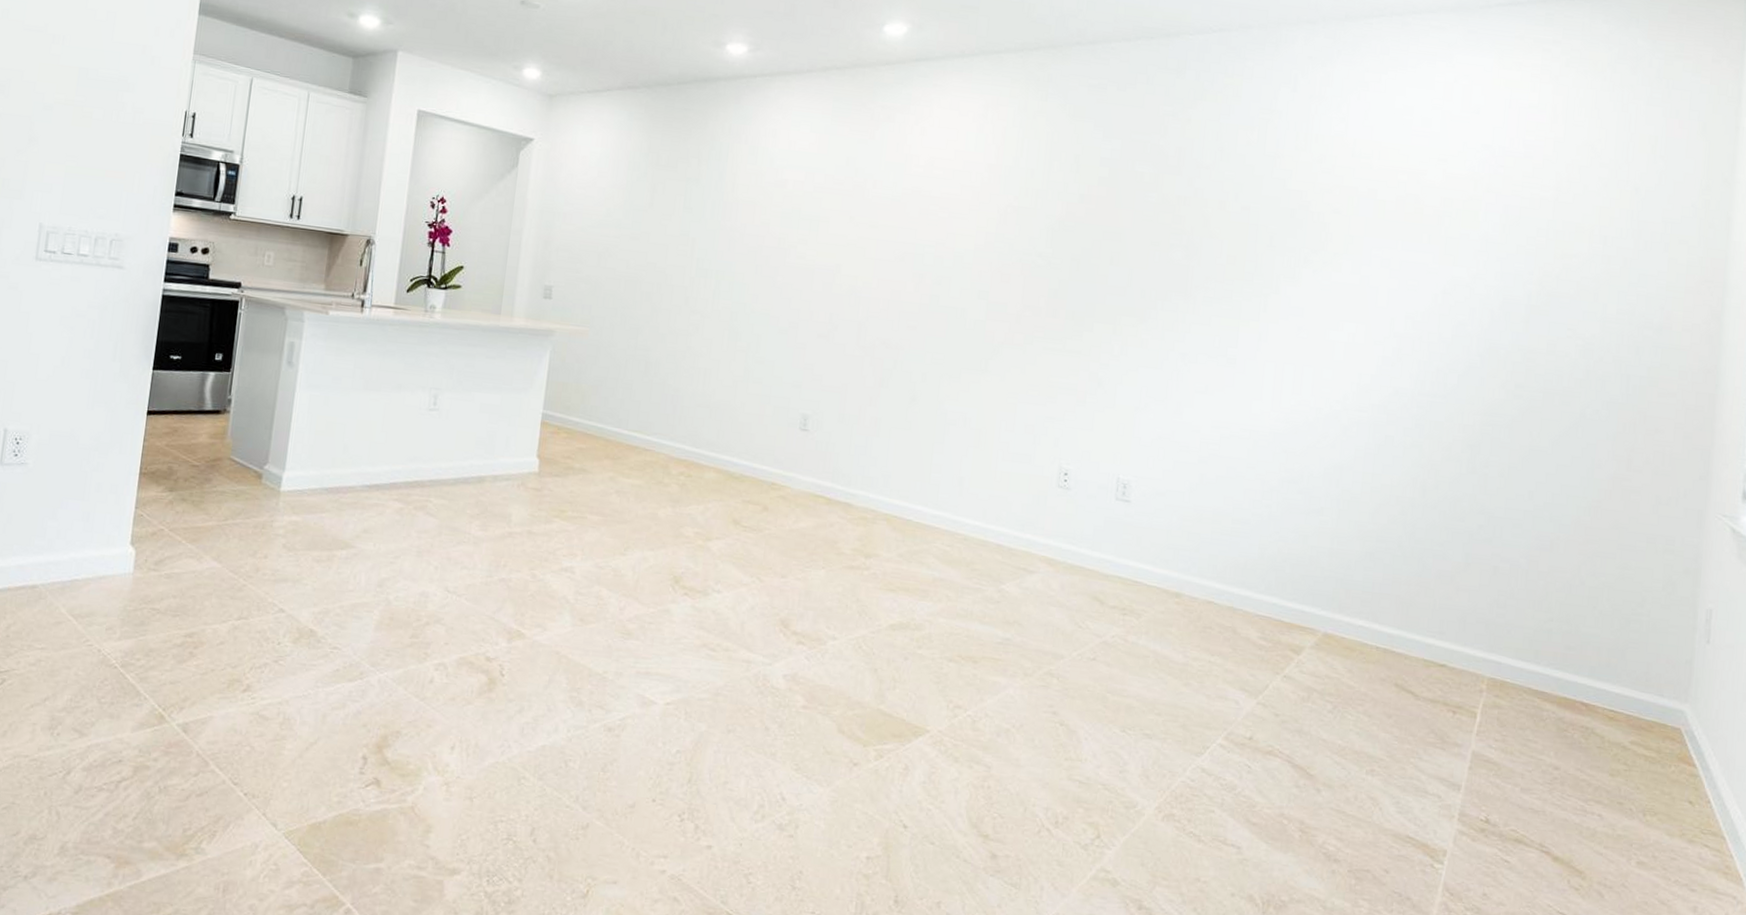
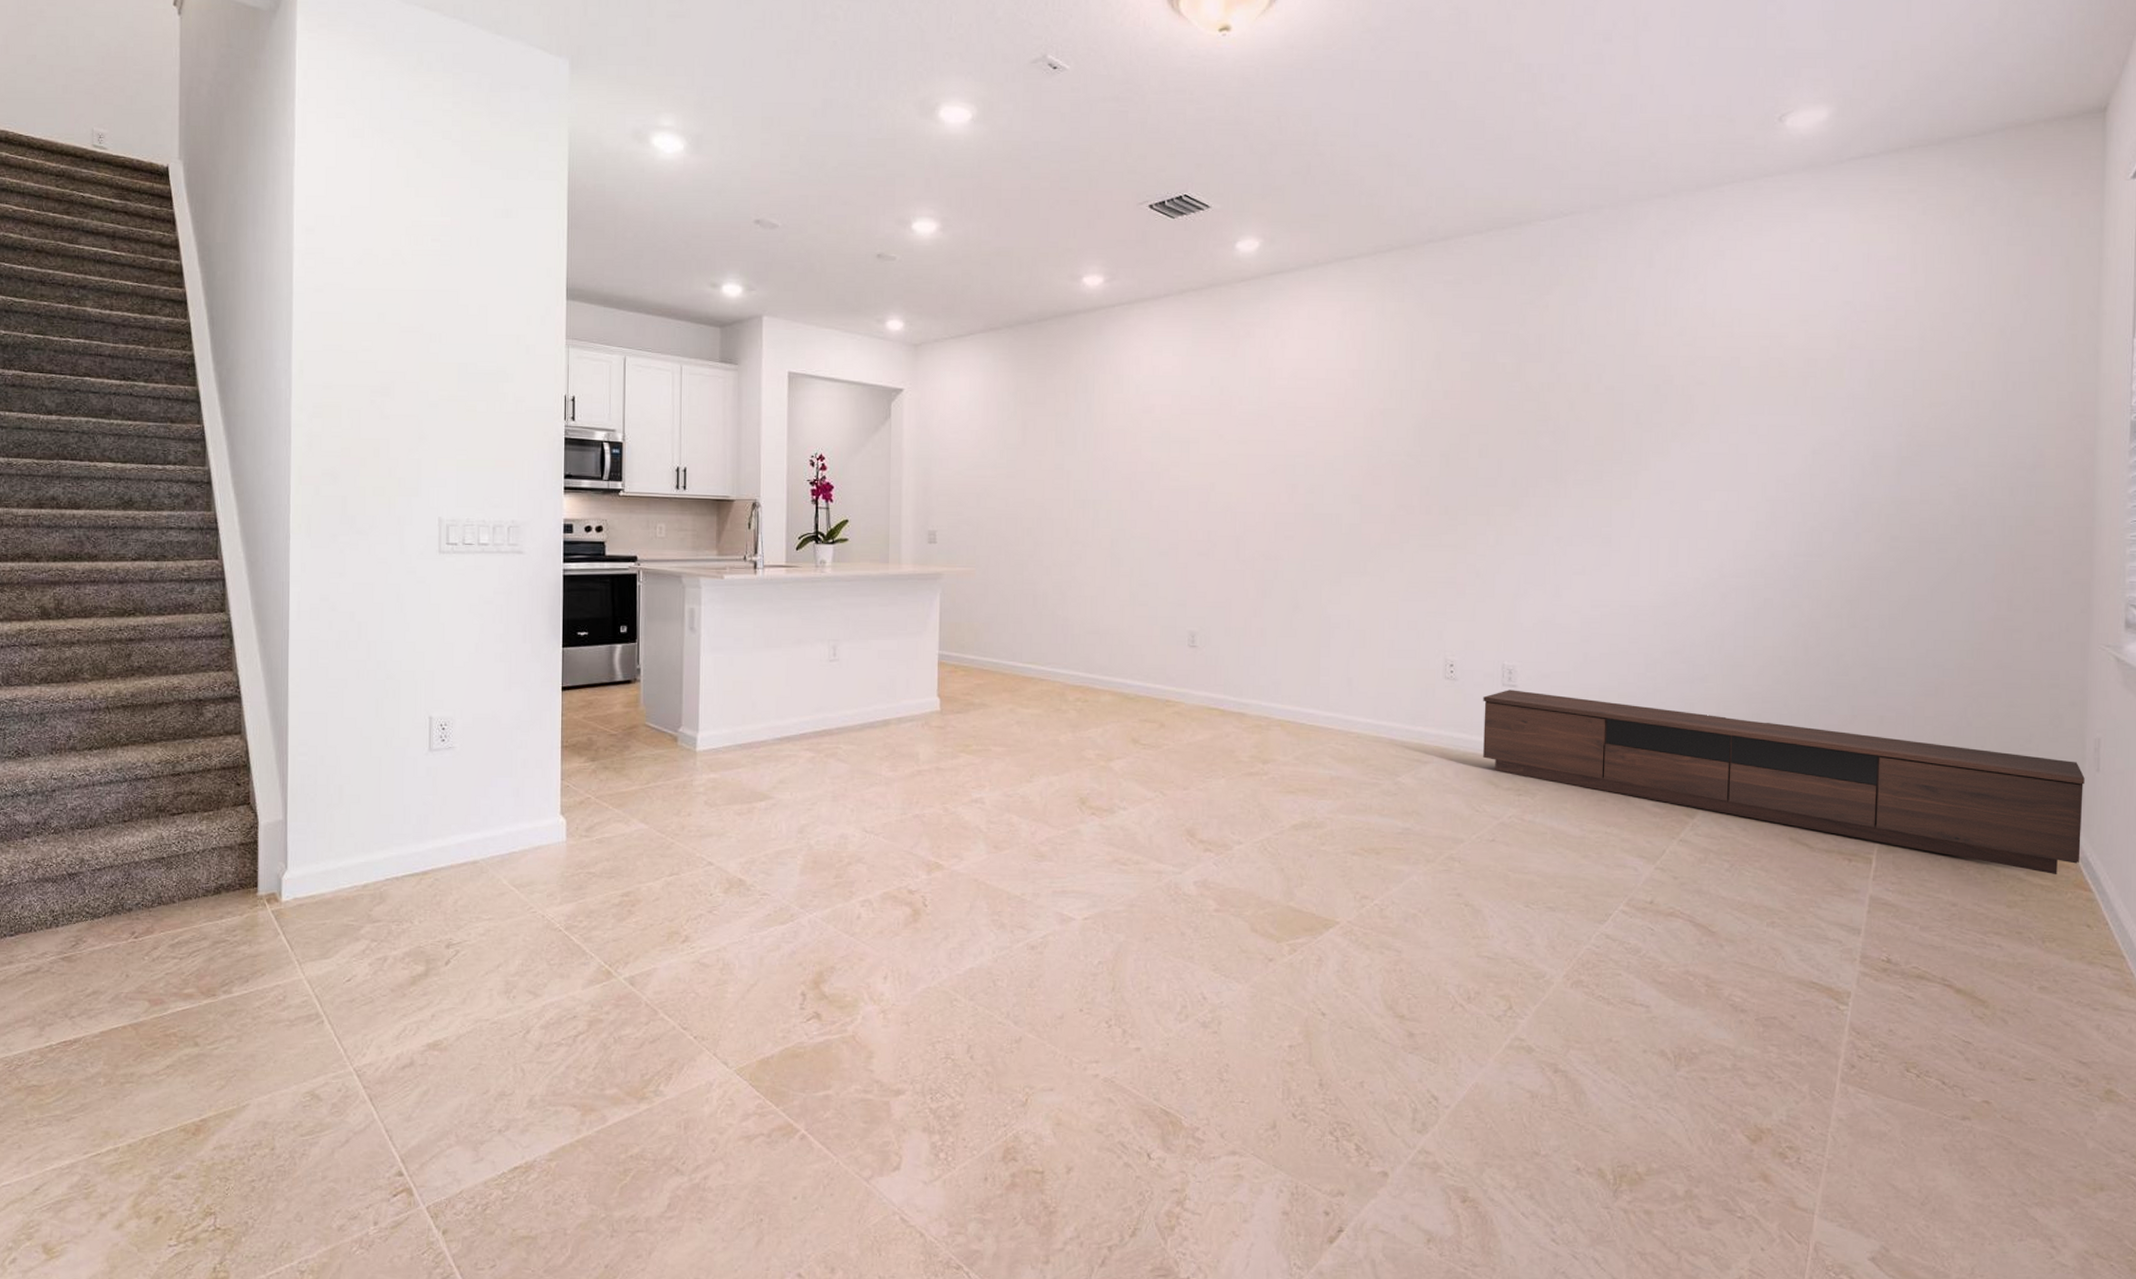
media console: none [1090,504,1695,747] -> present [1483,690,2085,875]

